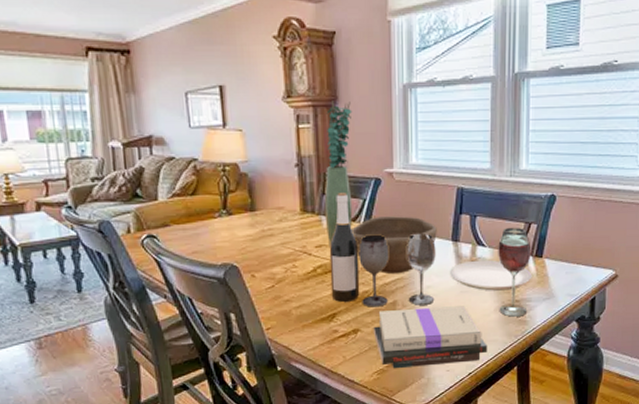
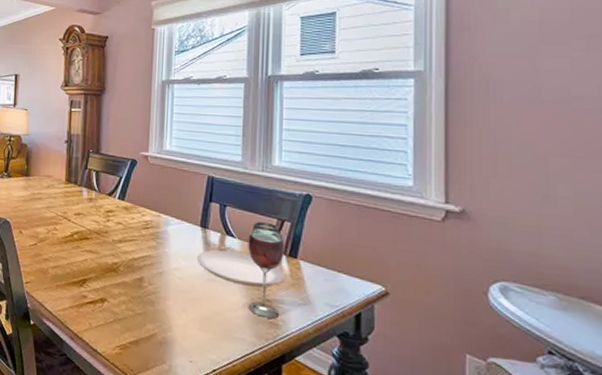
vase: present [324,100,353,249] -> none [85,90,117,218]
wine bottle: present [329,193,360,302] -> none [84,169,112,270]
bowl: present [350,216,437,274] -> none [106,194,186,251]
wineglass: present [359,234,436,307] -> none [111,209,184,287]
books: present [373,306,488,368] -> none [119,285,235,358]

